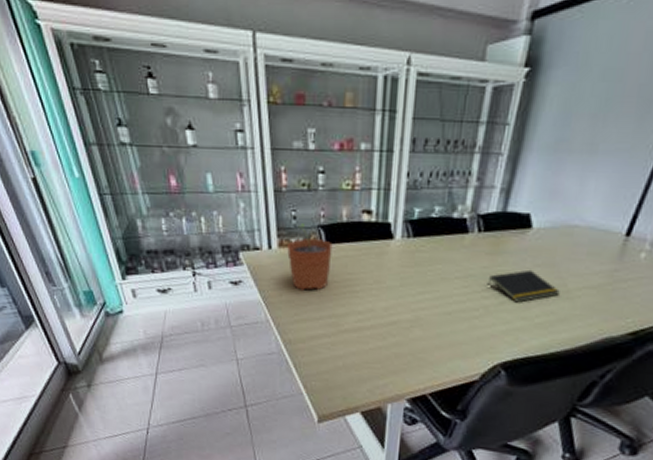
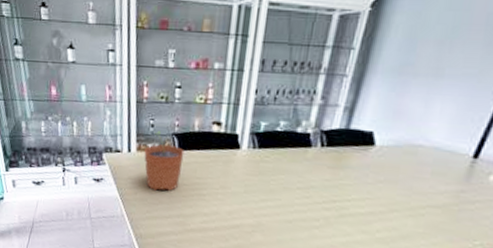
notepad: present [487,269,560,303] -> none [328,185,402,216]

